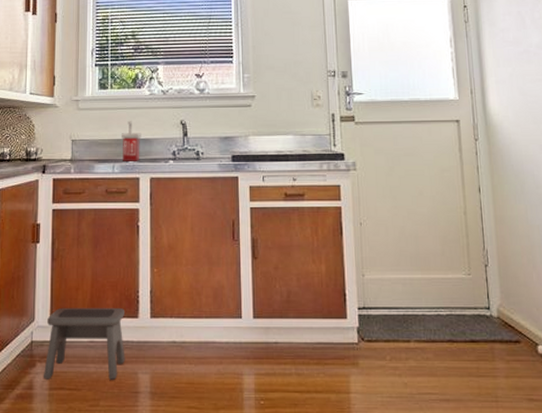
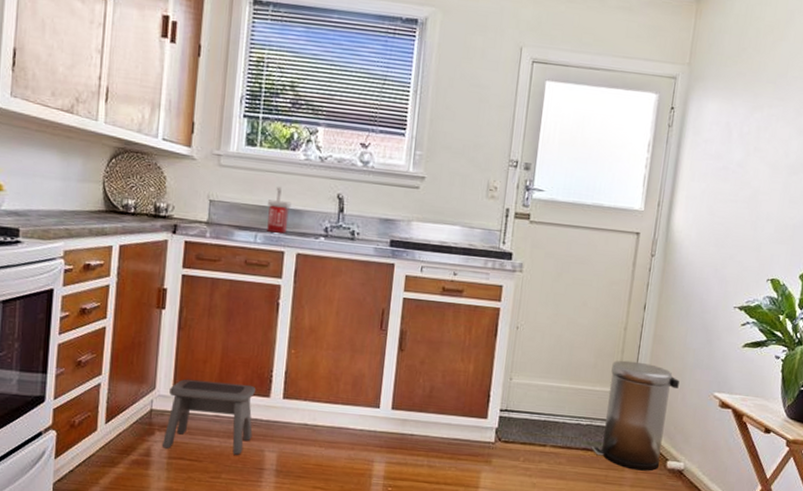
pedal bin: none [456,244,531,359] -> present [591,360,680,471]

